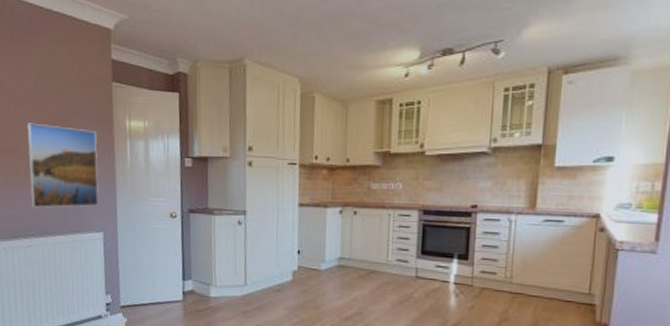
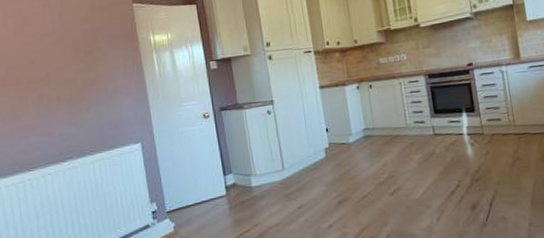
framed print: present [27,123,99,208] -> none [55,49,134,131]

